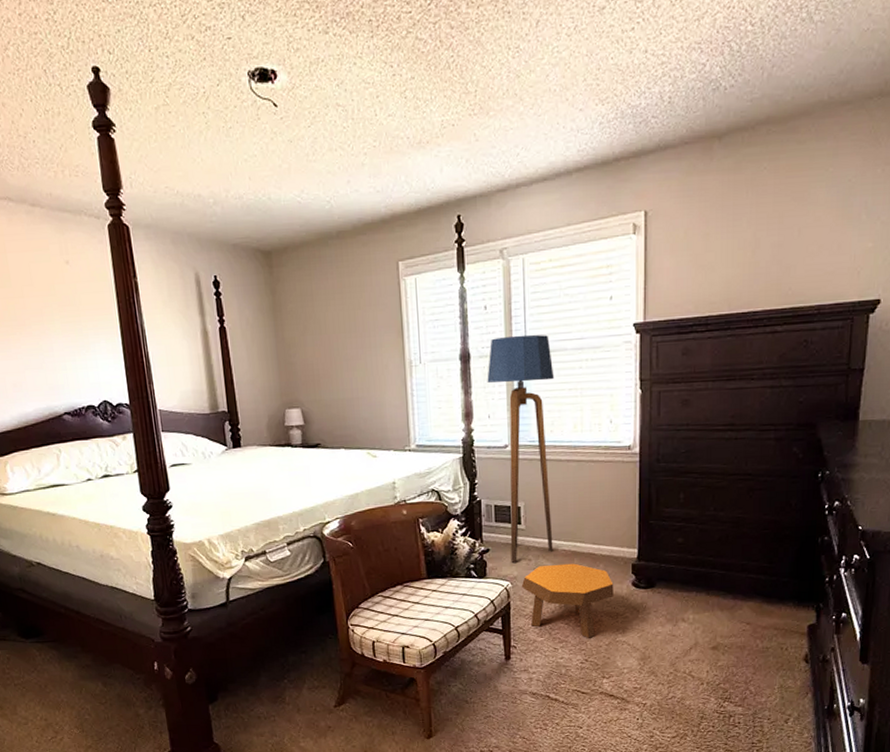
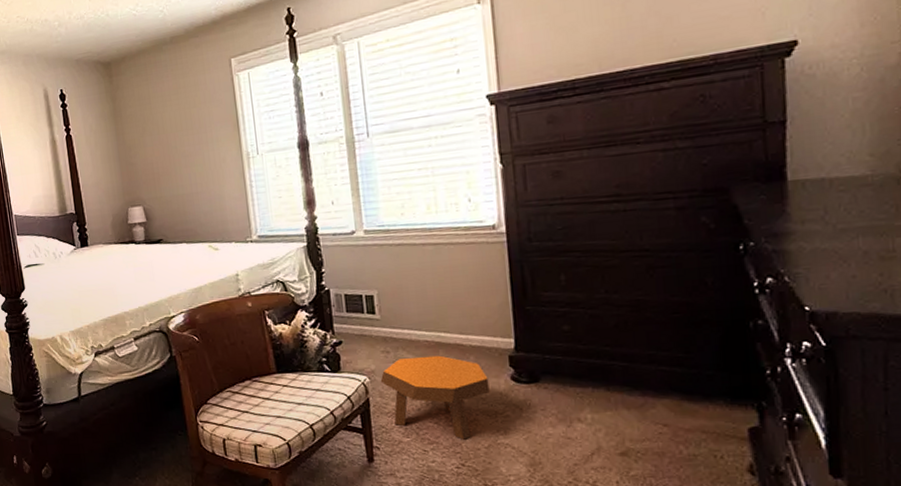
floor lamp: present [487,334,555,563] -> none [327,115,414,355]

